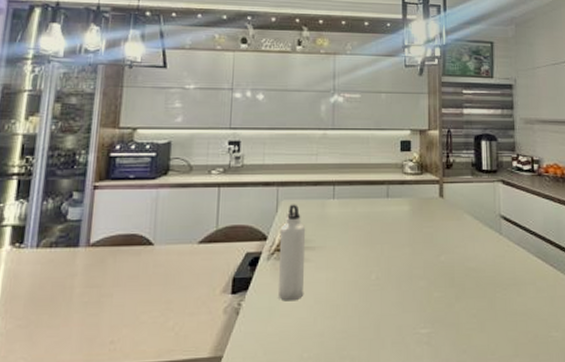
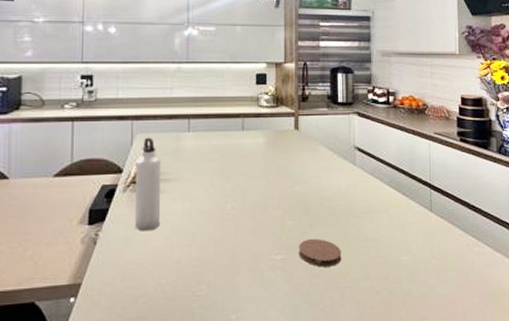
coaster: none [445,312,490,343] -> present [299,239,342,267]

